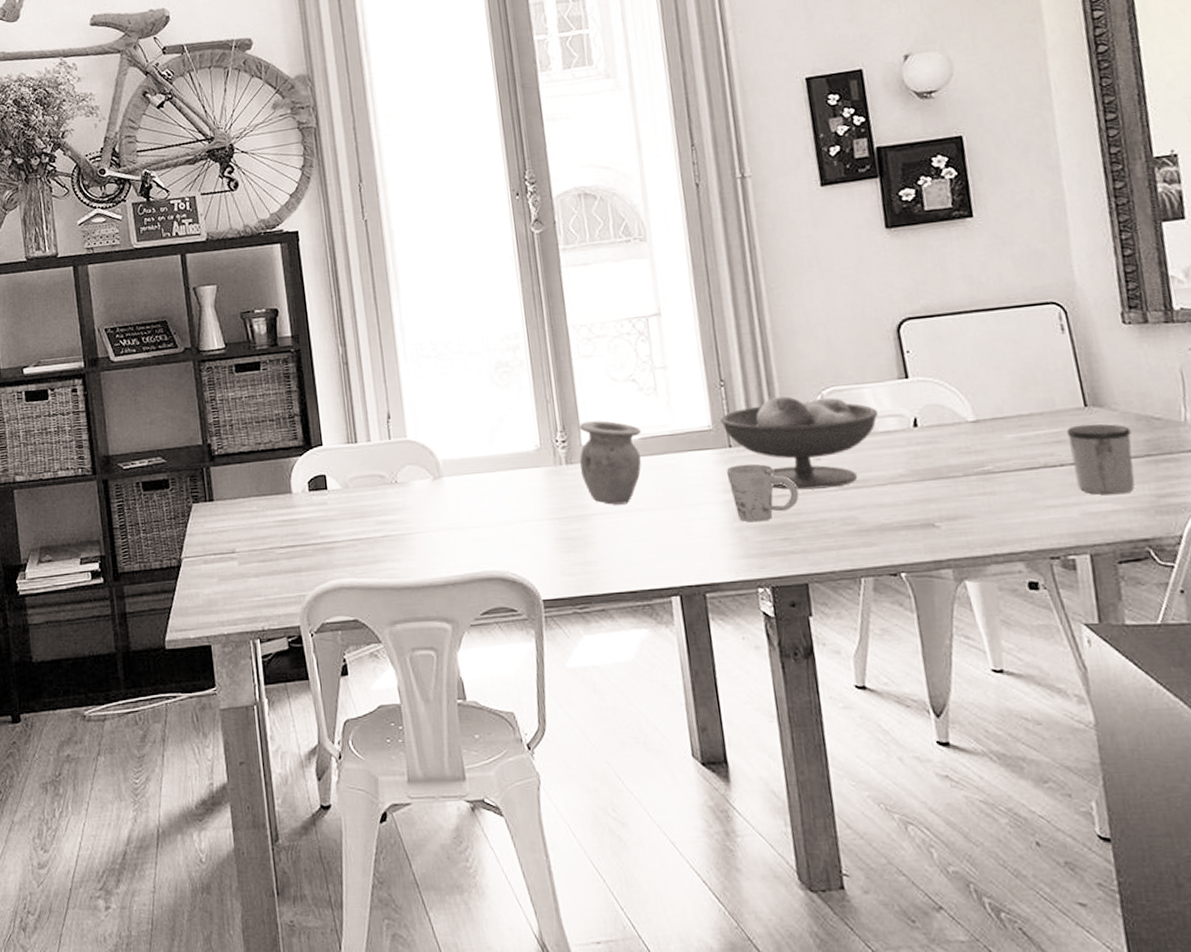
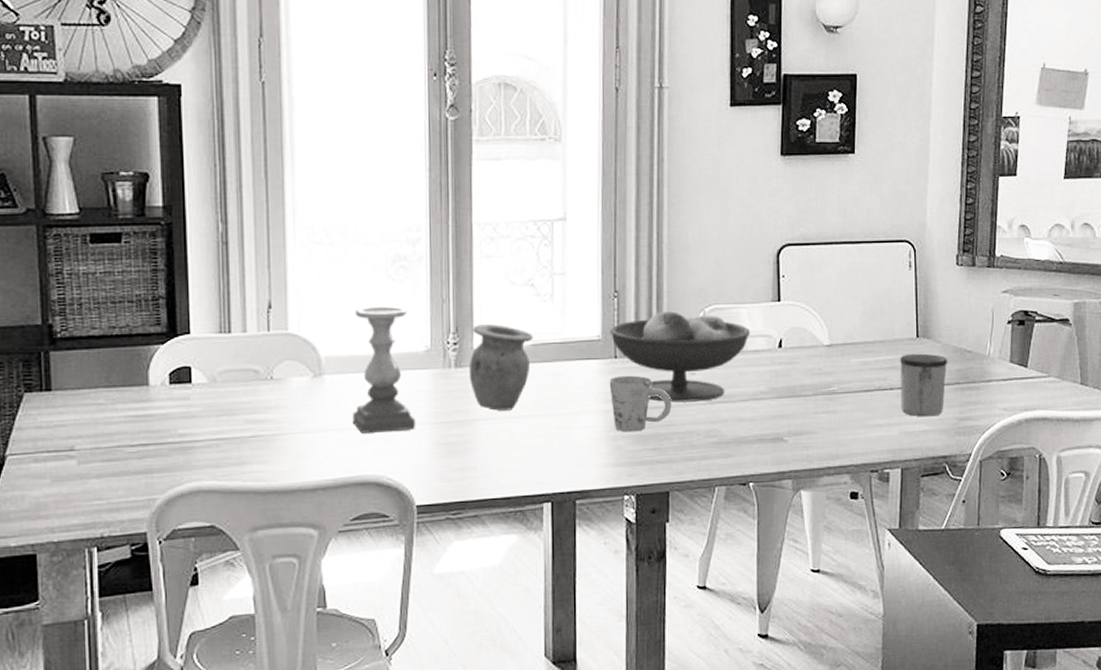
candle holder: none [466,409,534,531] -> present [352,305,415,433]

